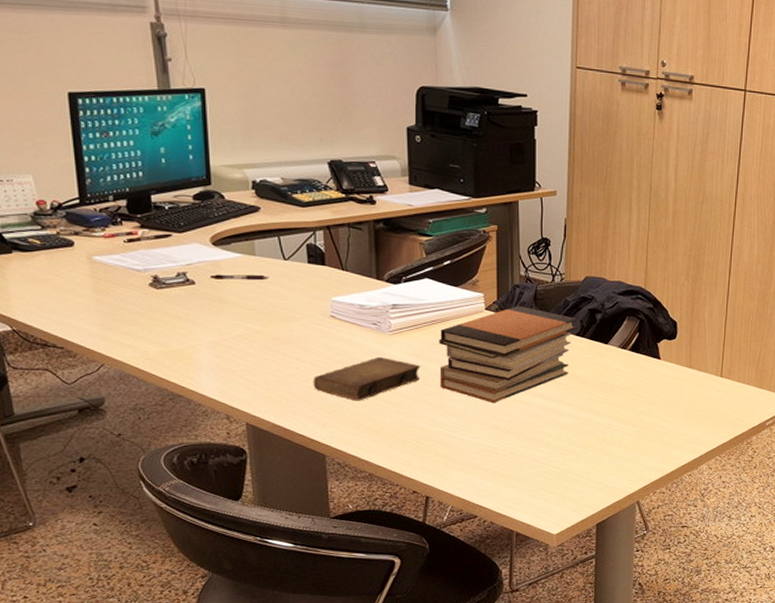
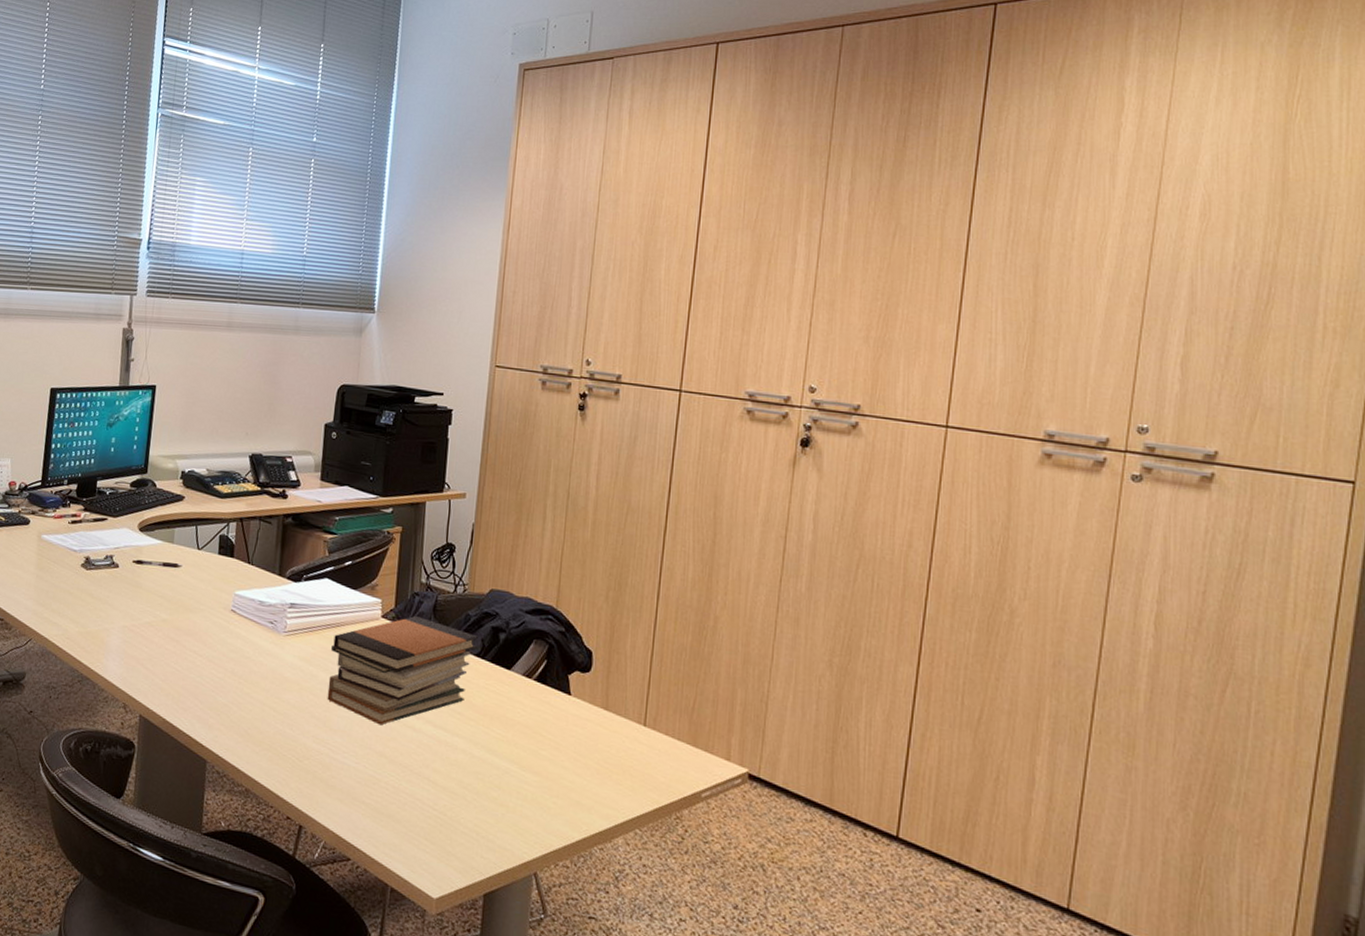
book: present [313,356,421,401] -> none [205,658,310,705]

